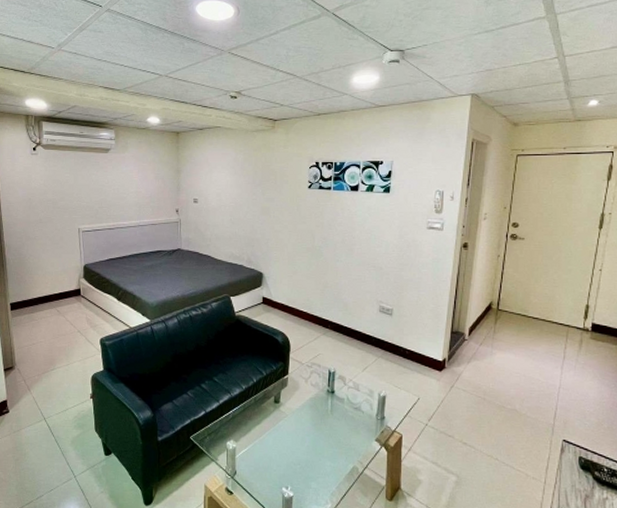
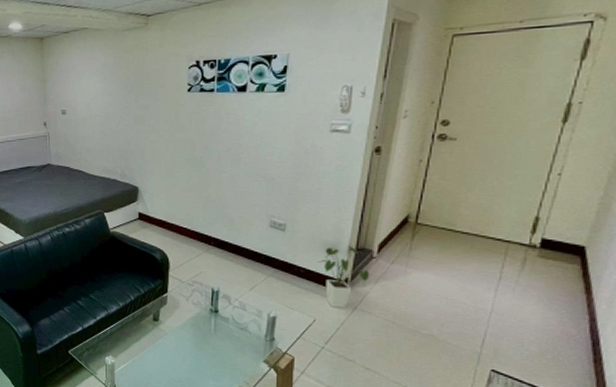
house plant: none [419,329,462,386] -> present [317,245,369,308]

